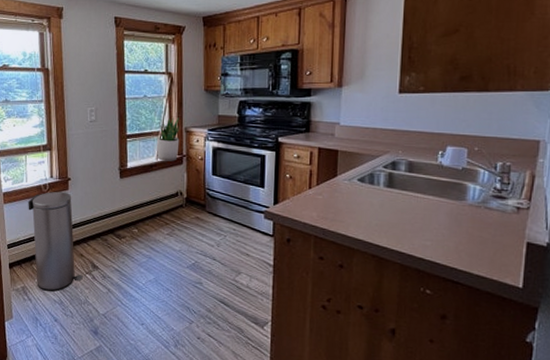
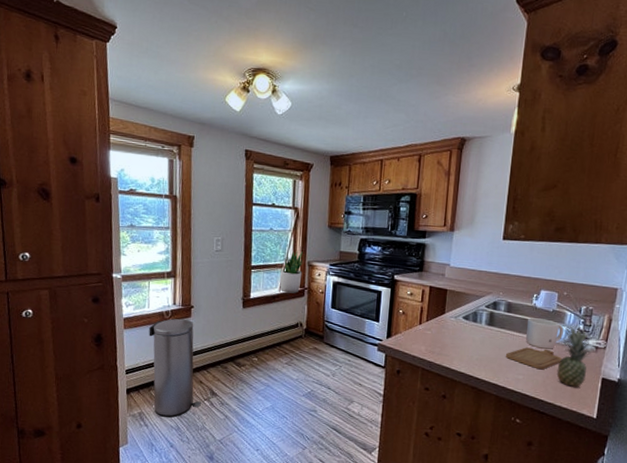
chopping board: none [409,210,476,235] -> present [505,347,562,370]
mug: none [431,177,477,212] -> present [525,318,564,349]
fruit: none [471,184,512,253] -> present [556,325,592,387]

